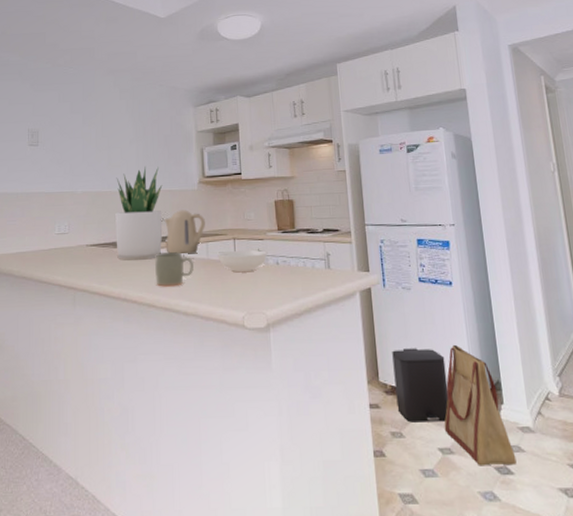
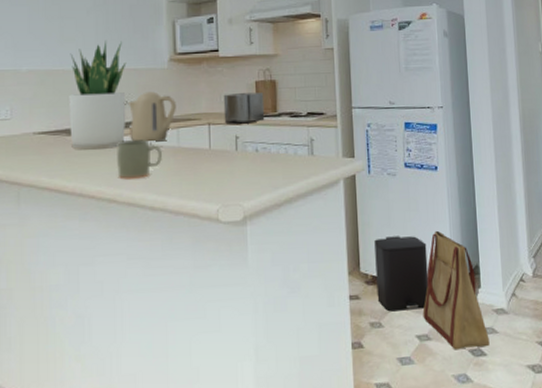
bowl: present [217,250,268,273] -> none [190,136,247,162]
toaster: none [246,210,284,239] -> present [223,92,265,124]

